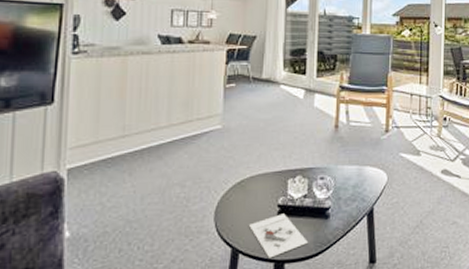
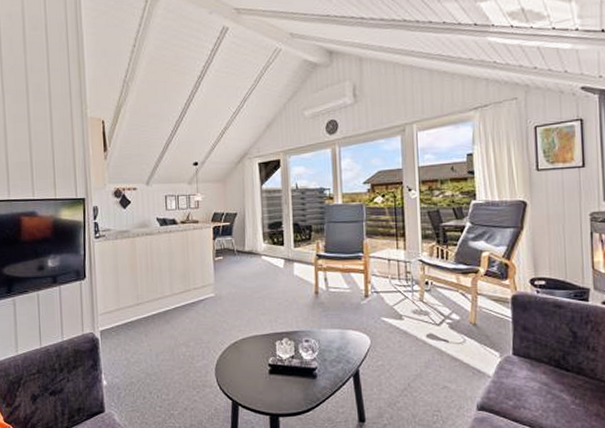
architectural model: present [249,214,309,258] -> none [245,372,300,412]

